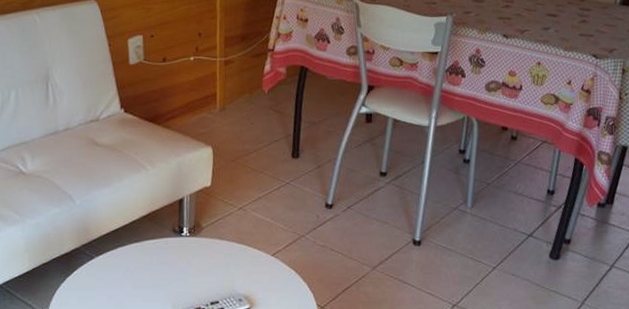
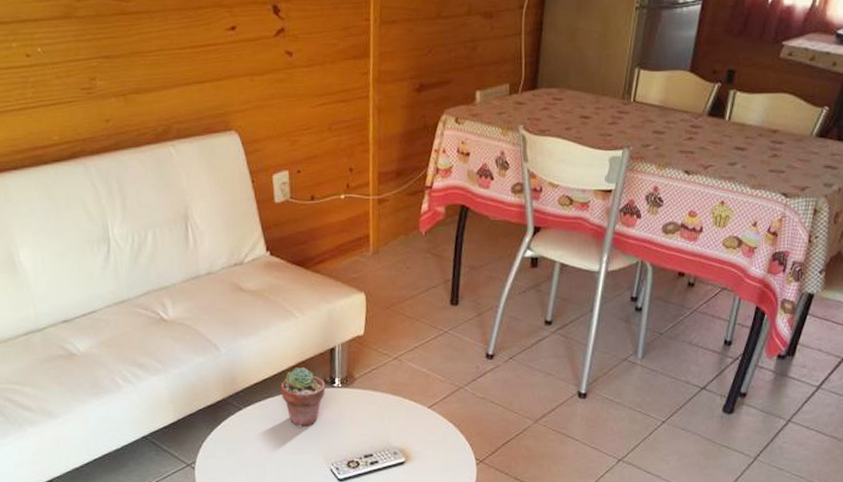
potted succulent: none [131,216,174,276] -> present [280,366,325,428]

